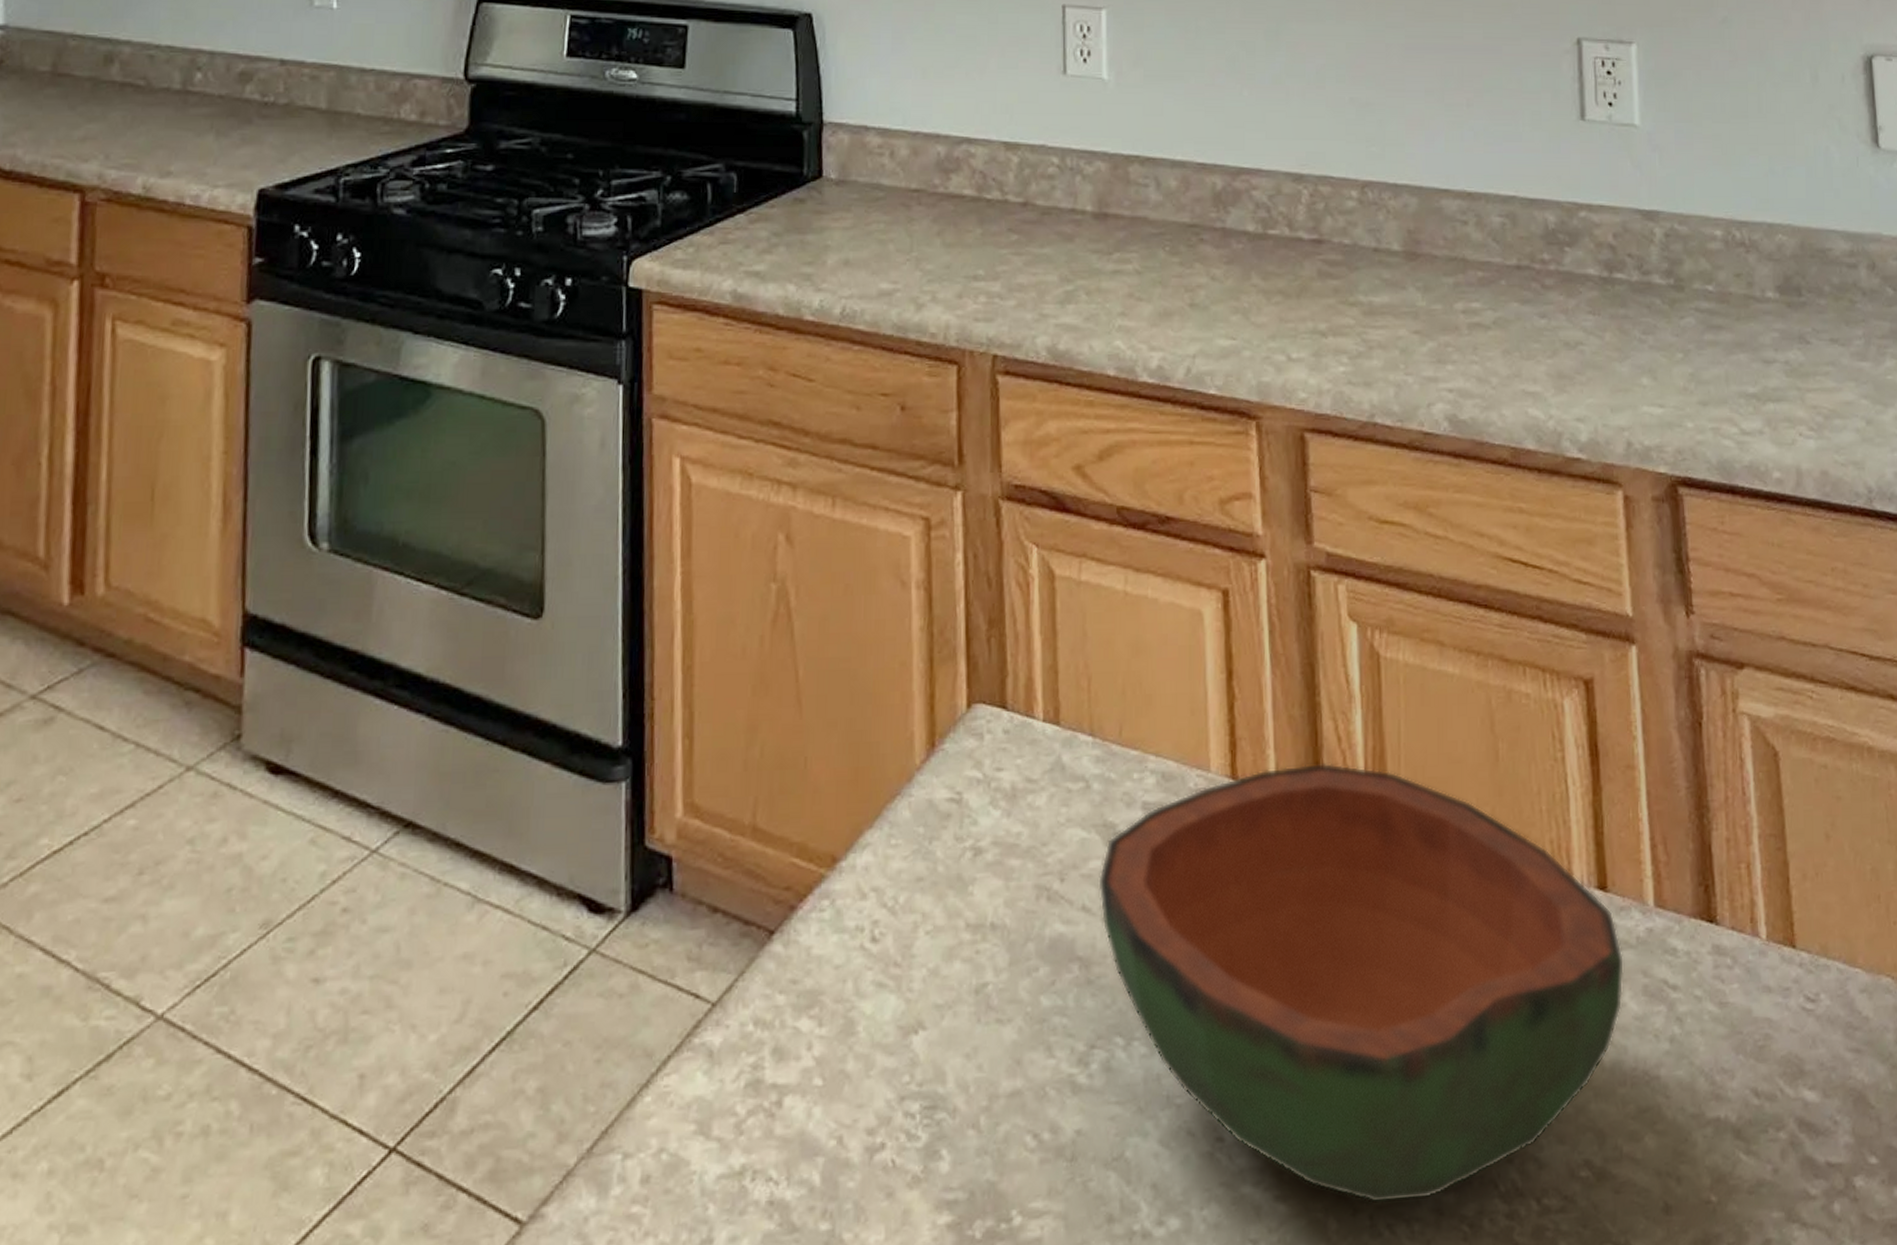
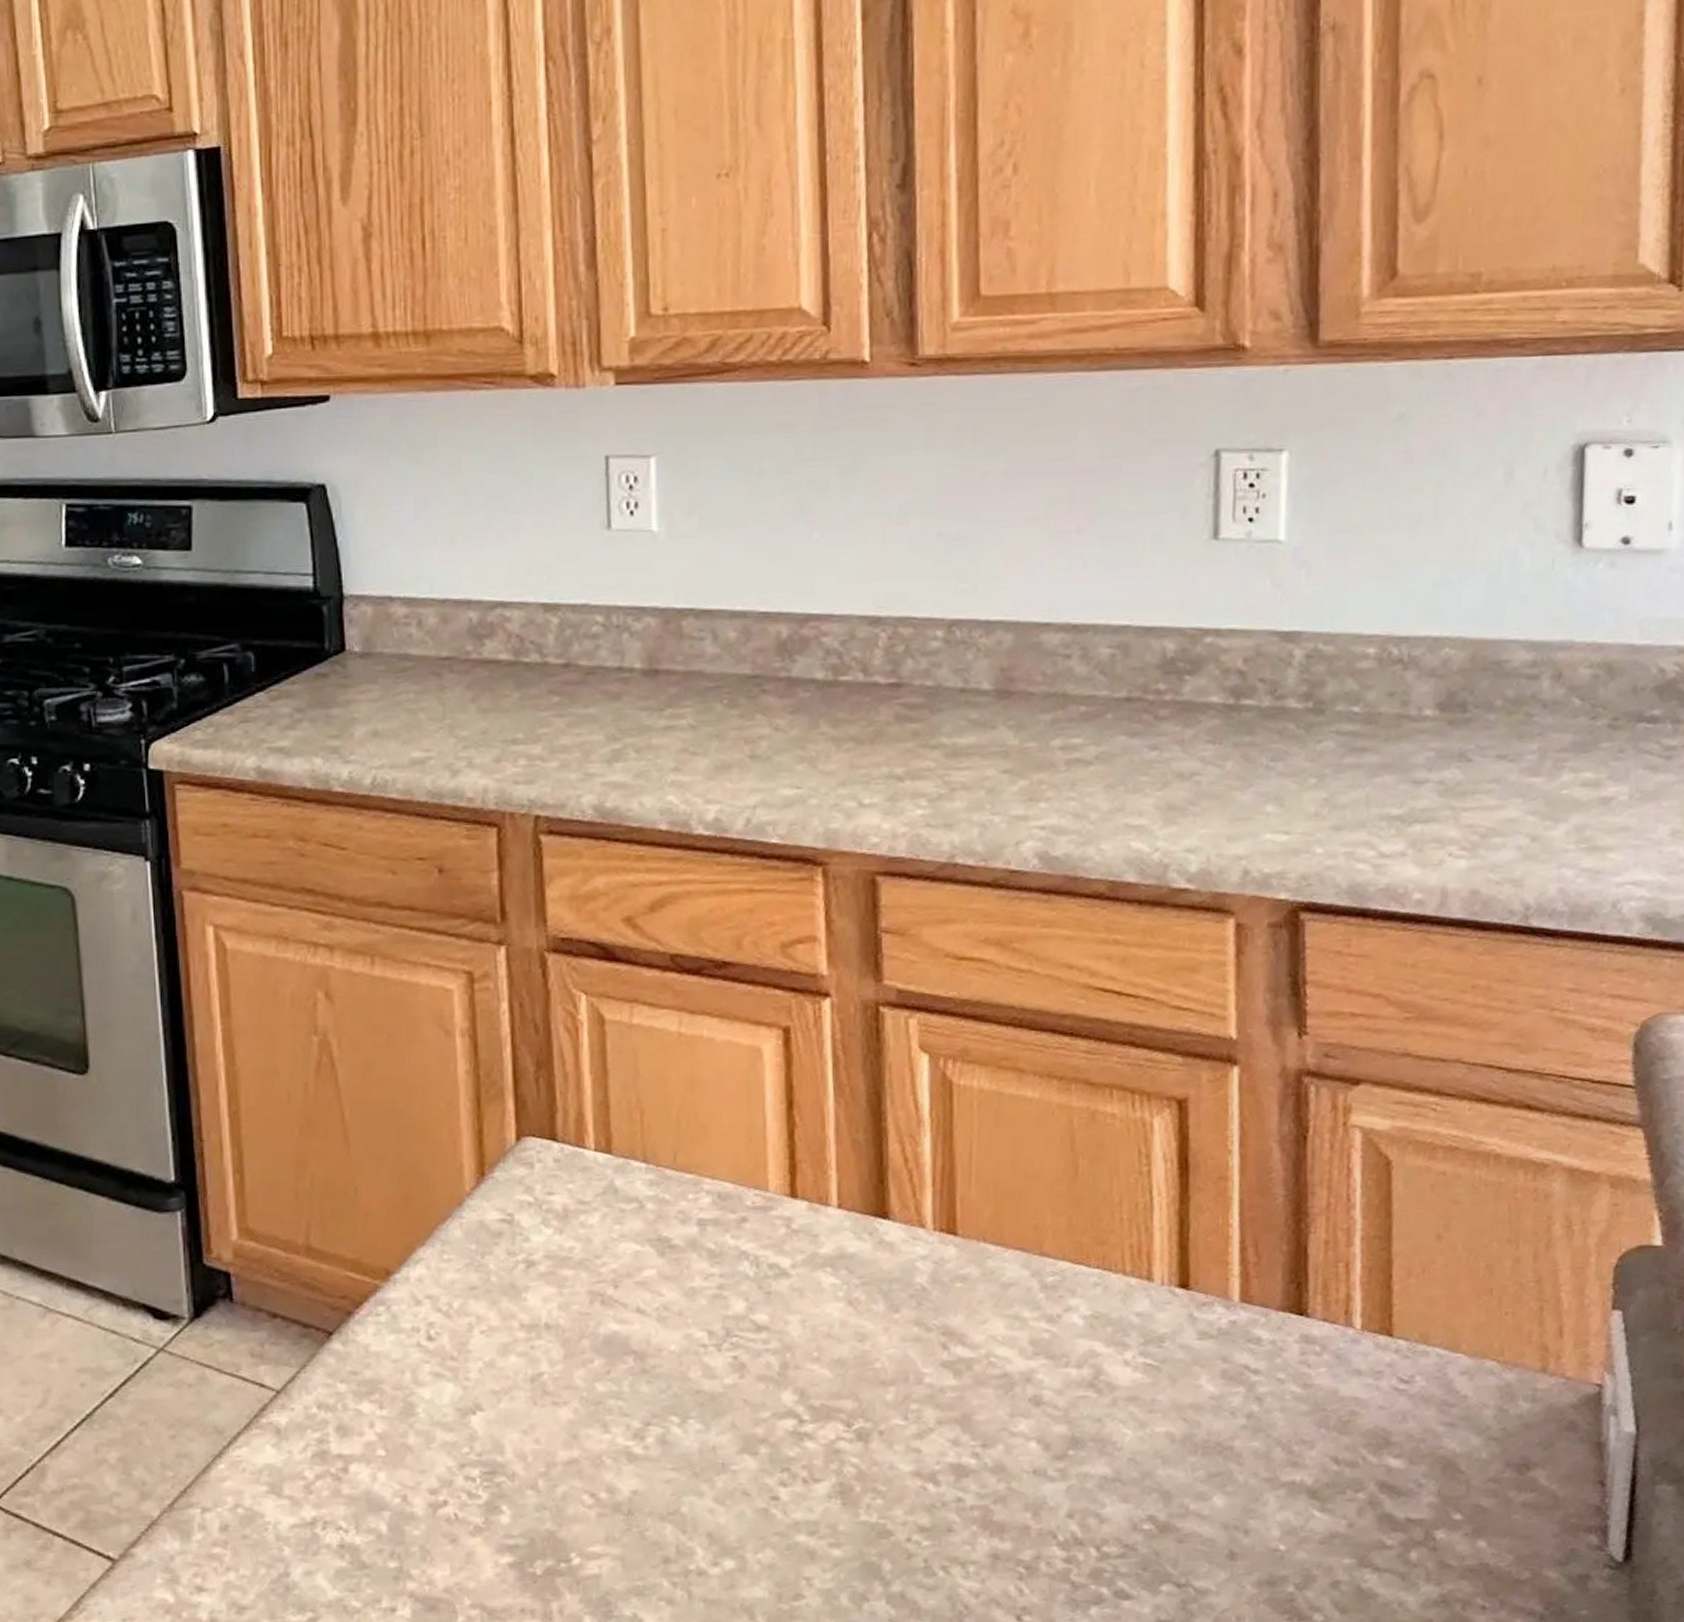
bowl: present [1098,762,1625,1204] -> none [653,1180,1204,1550]

